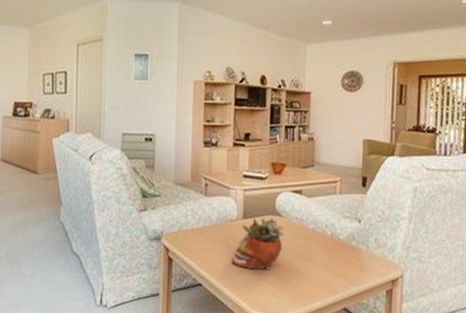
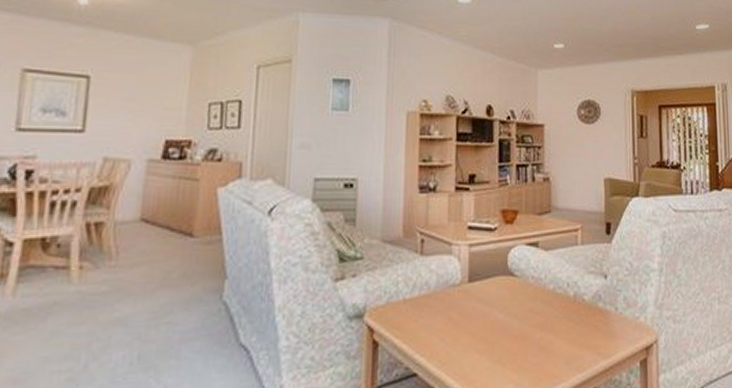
succulent planter: present [232,218,284,270] -> none [455,279,519,349]

